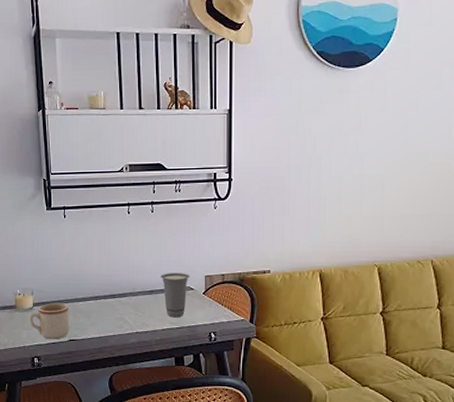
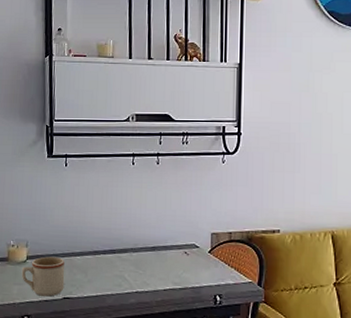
cup: present [161,273,190,318] -> none [164,228,196,278]

